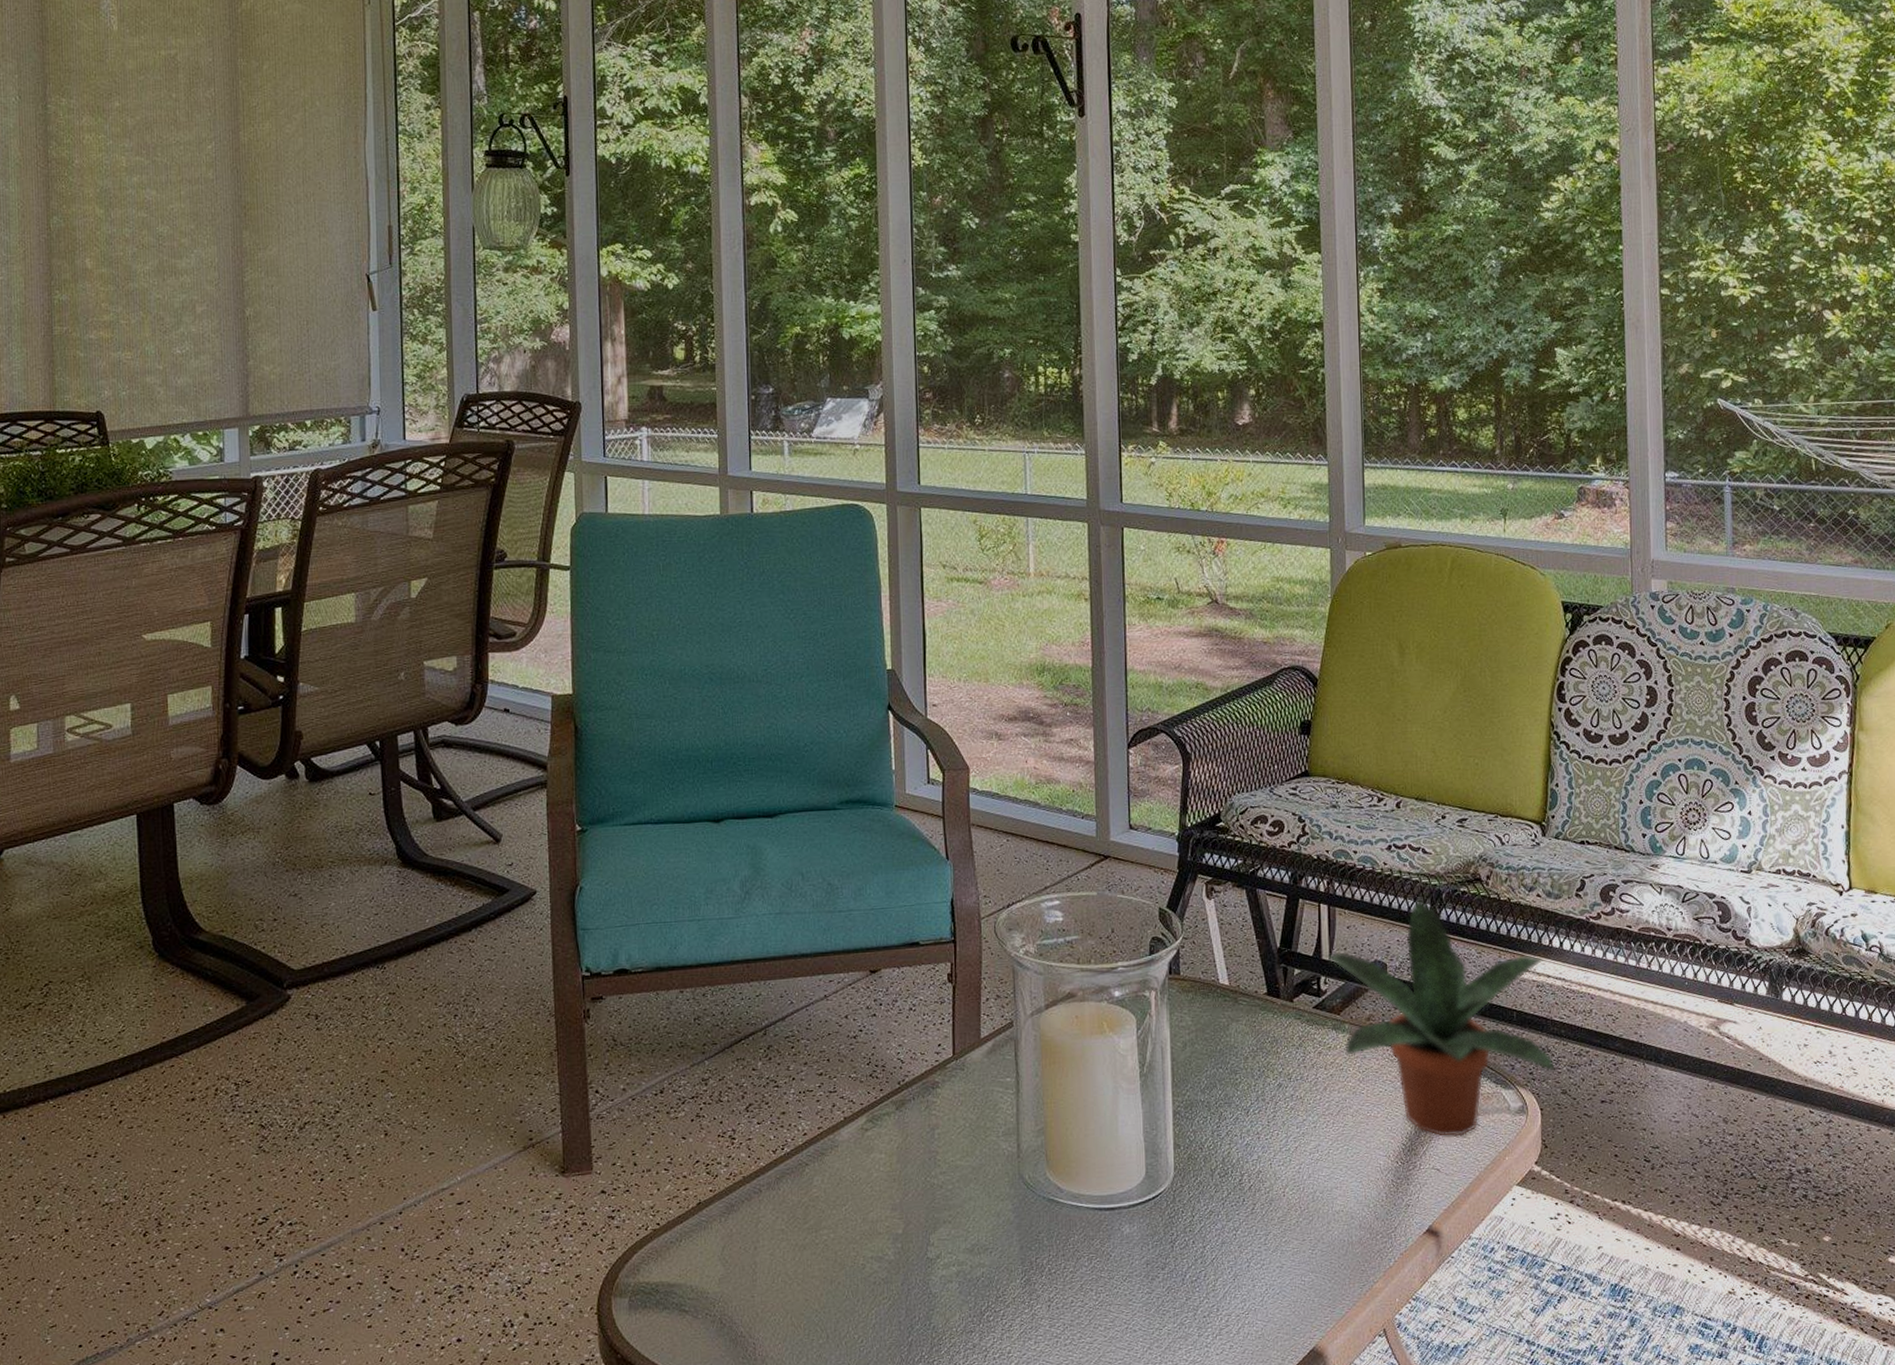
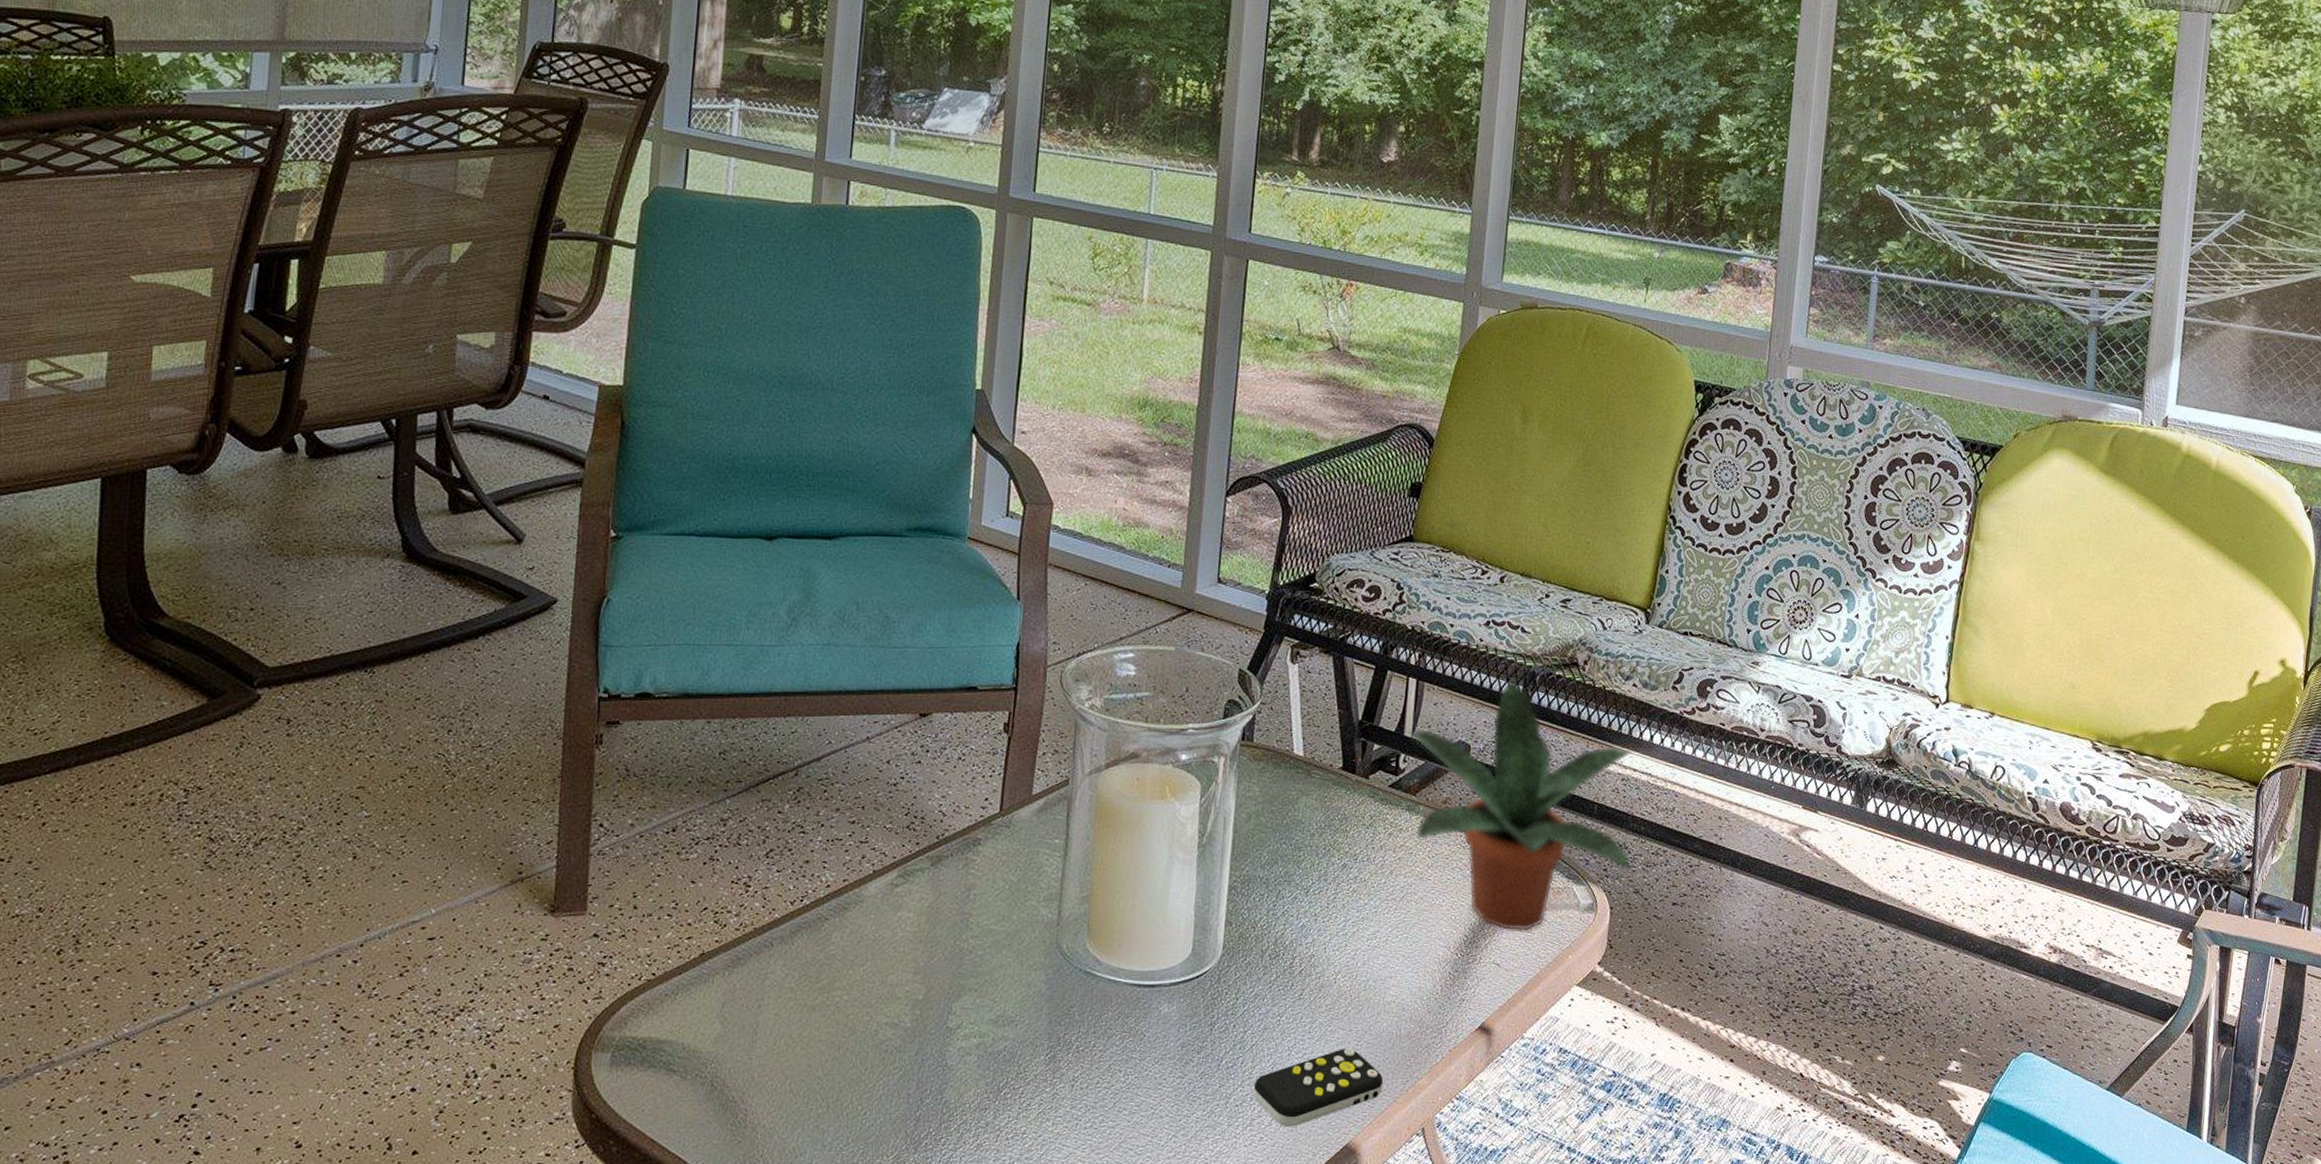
remote control: none [1218,1257,1342,1335] -> present [1253,1048,1384,1127]

